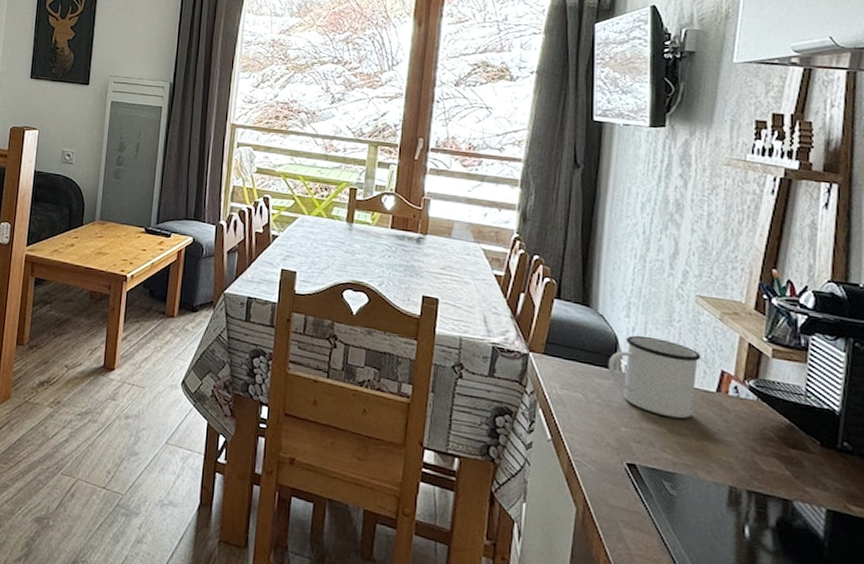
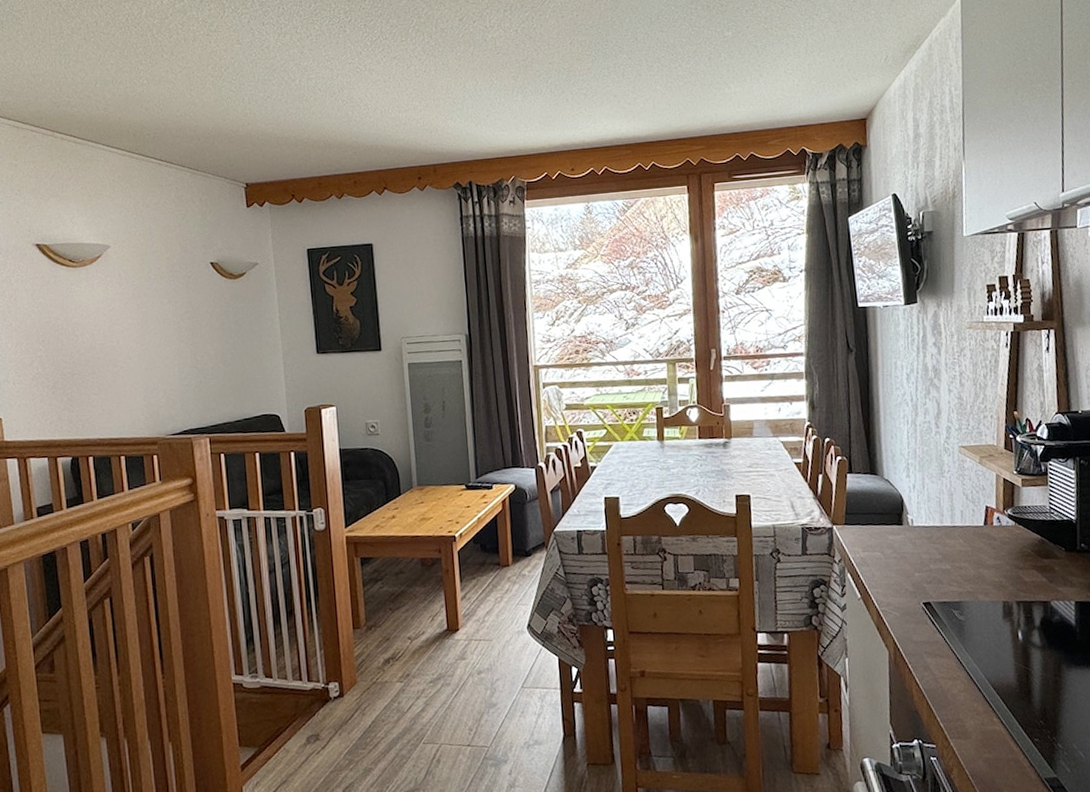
mug: present [608,335,701,419] -> none [897,490,969,556]

